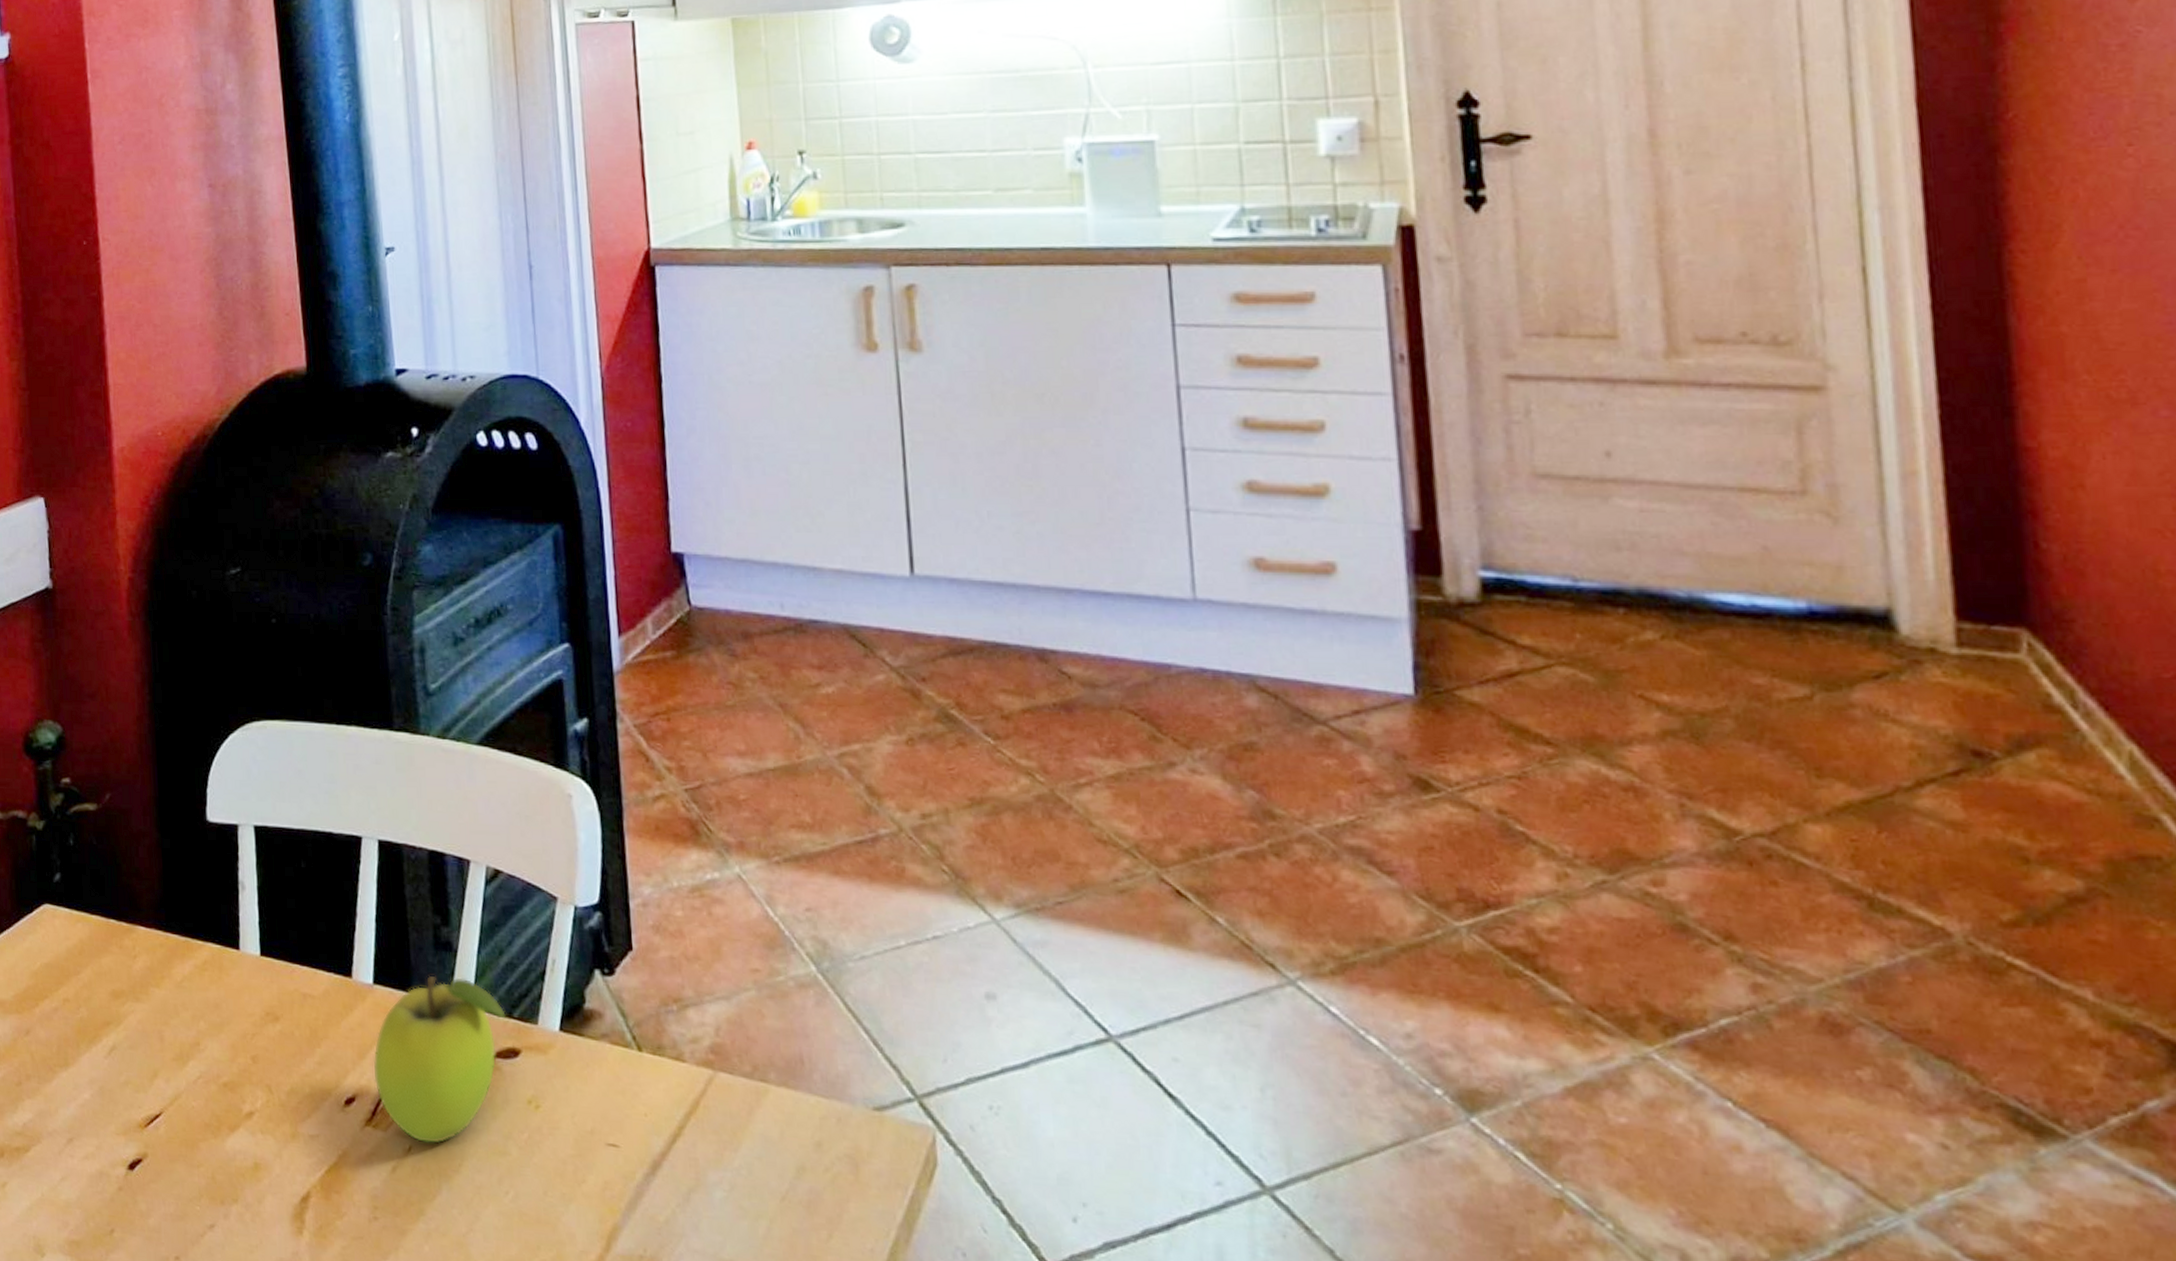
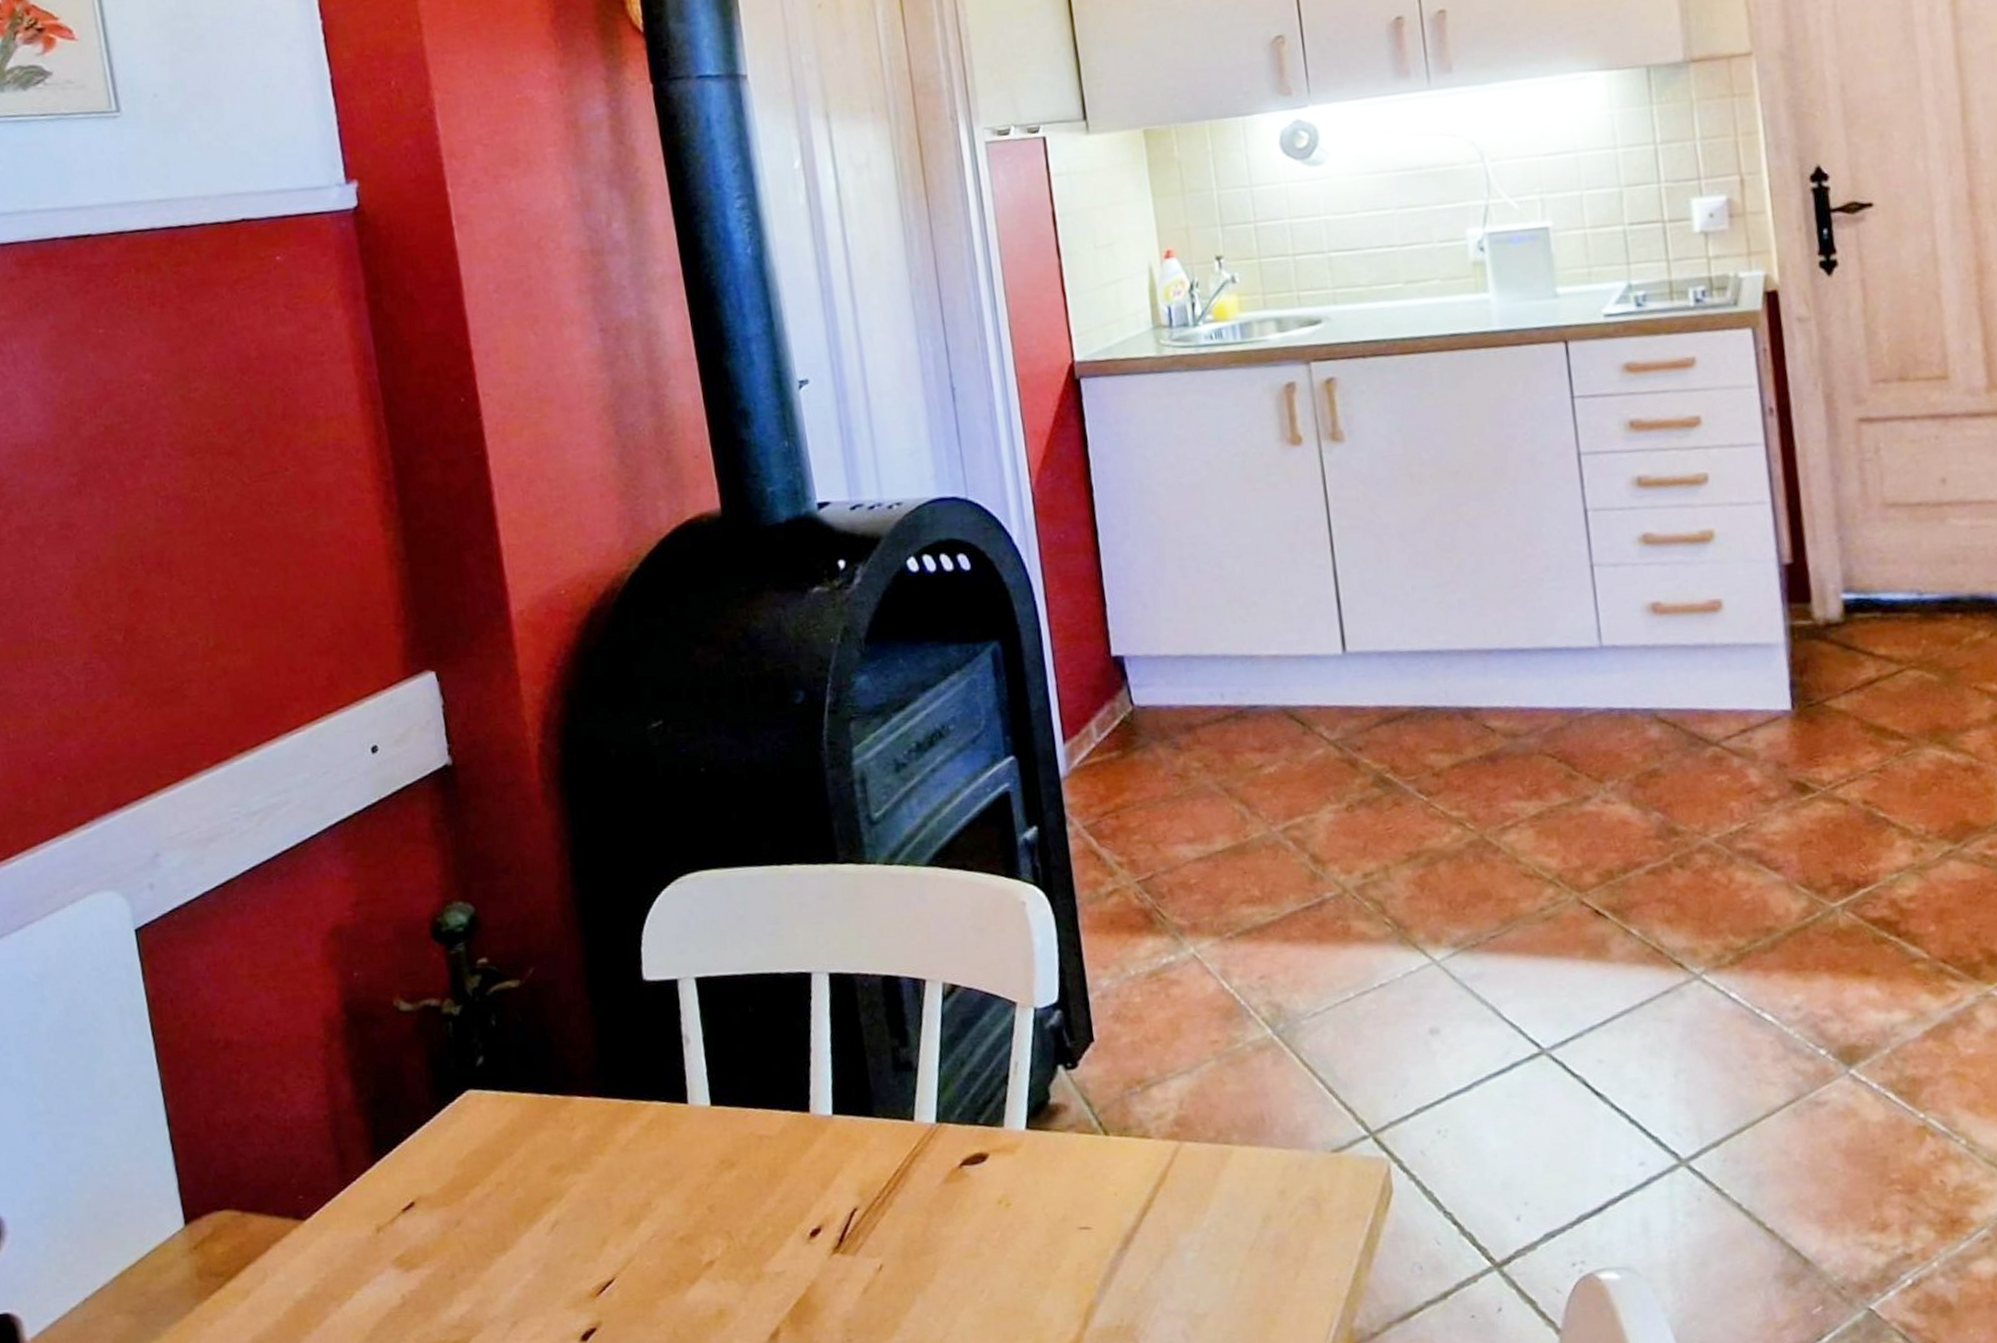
fruit: present [374,975,506,1144] -> none [838,1094,971,1259]

